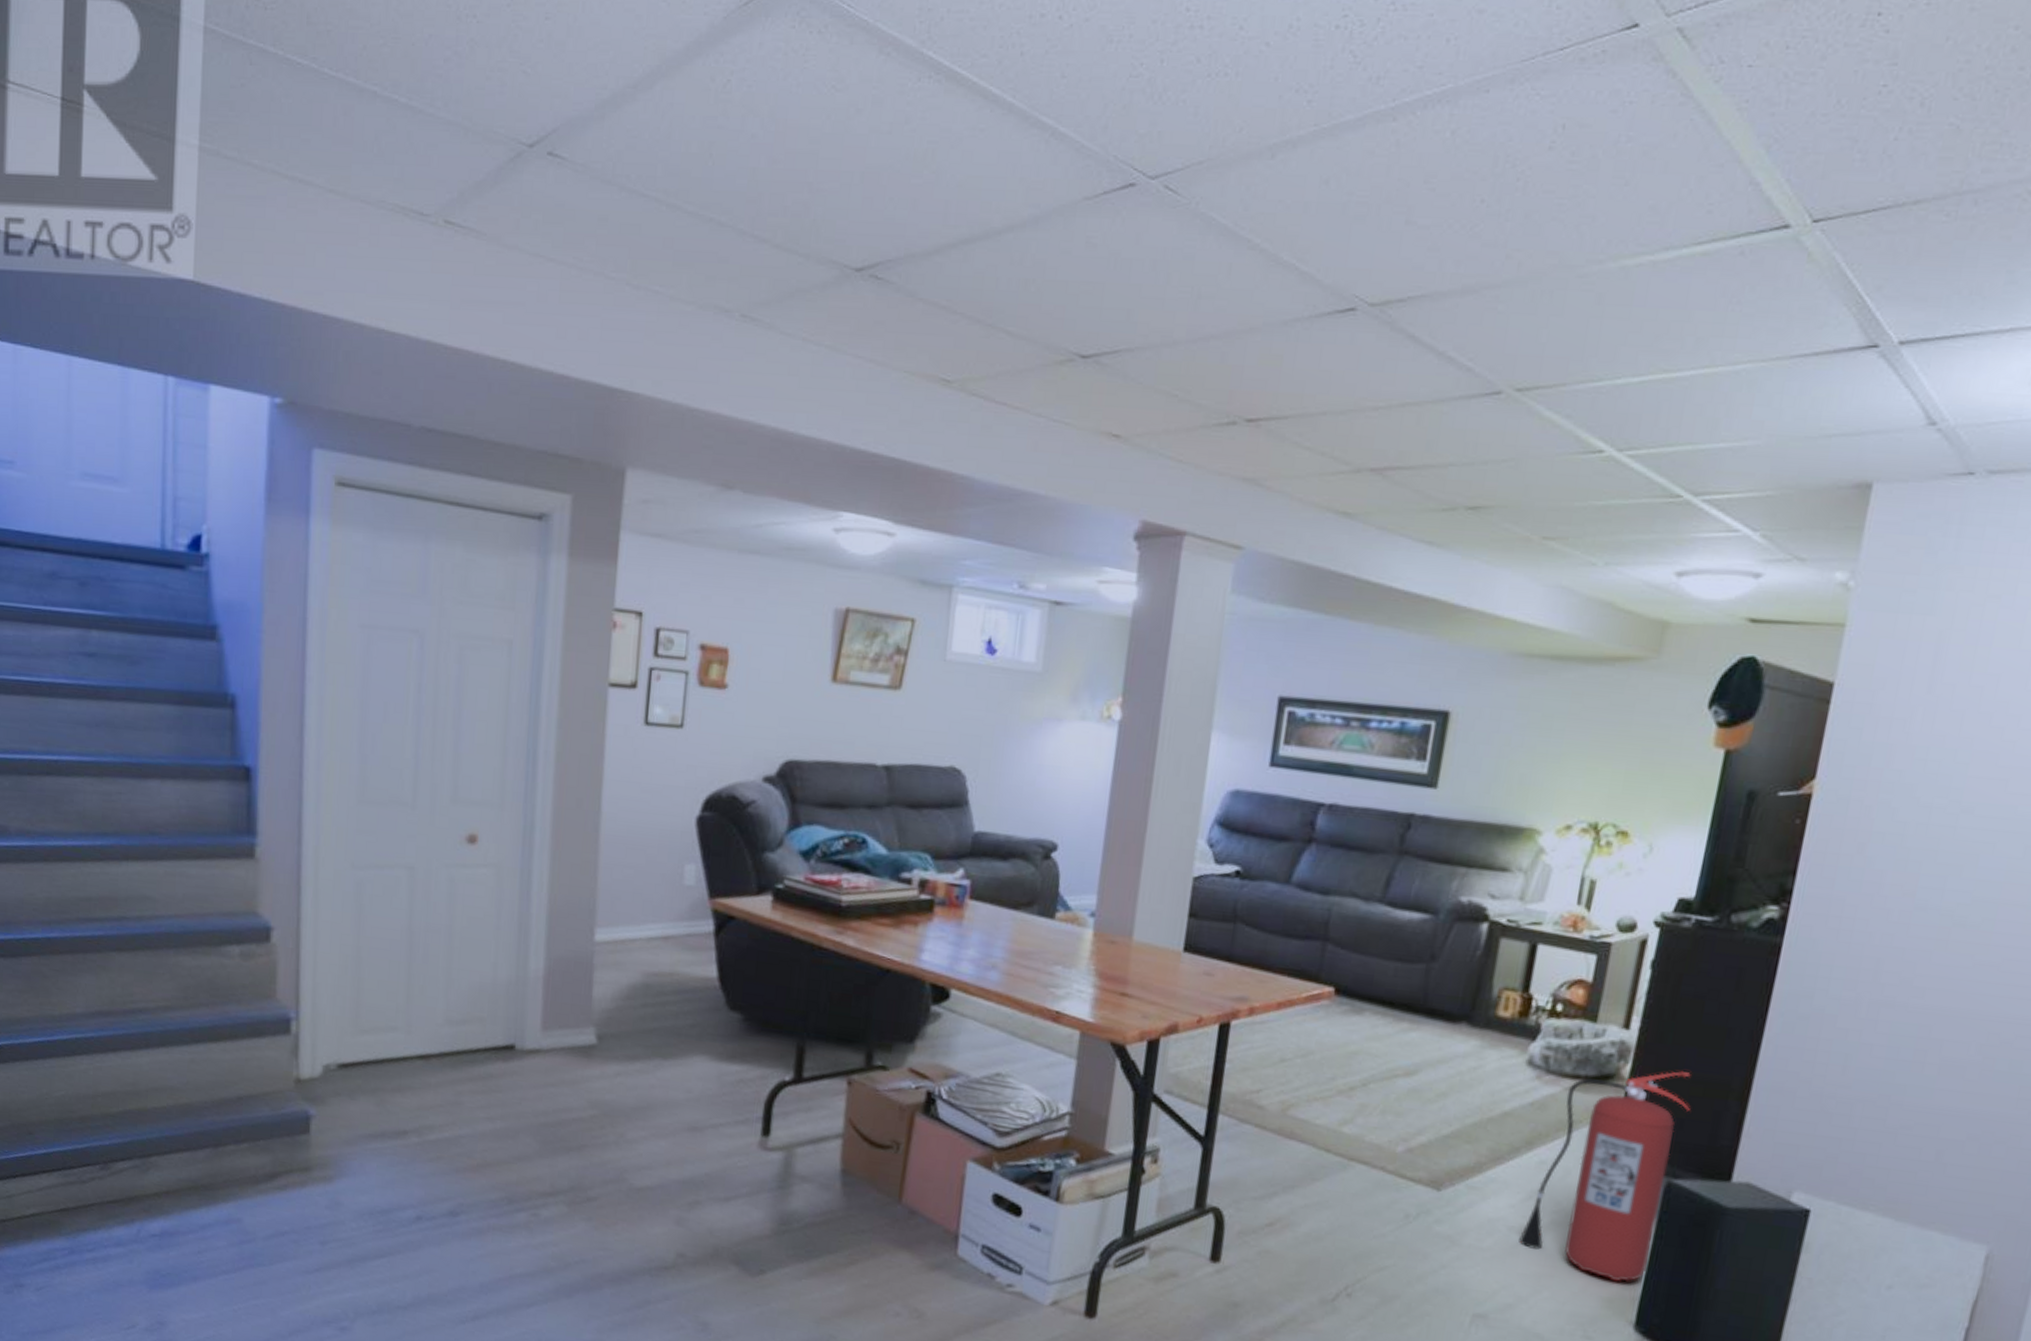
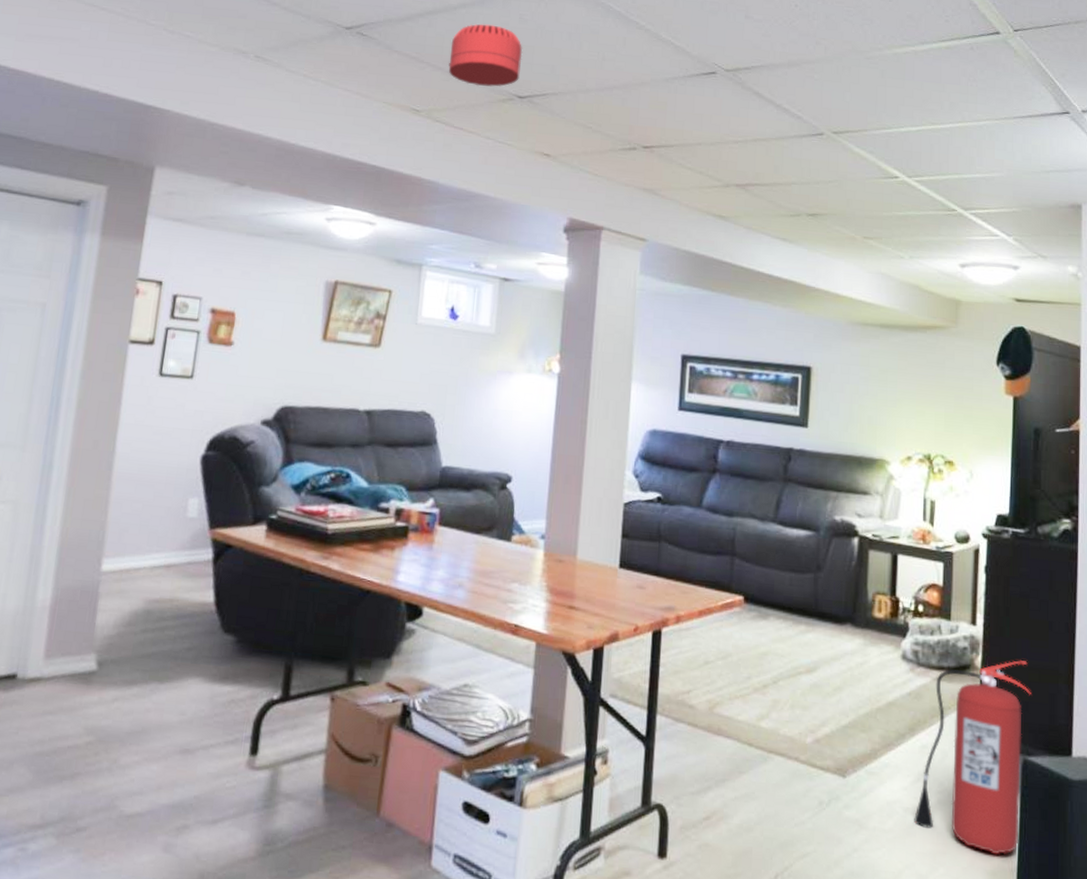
smoke detector: none [989,254,1090,344] -> present [448,24,523,87]

